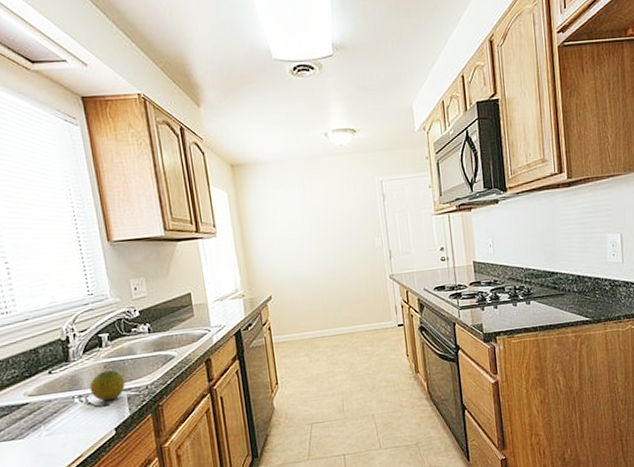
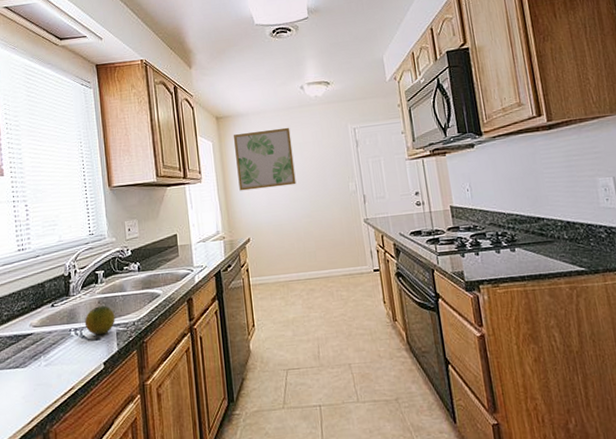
wall art: none [251,178,320,247] -> present [234,127,296,191]

